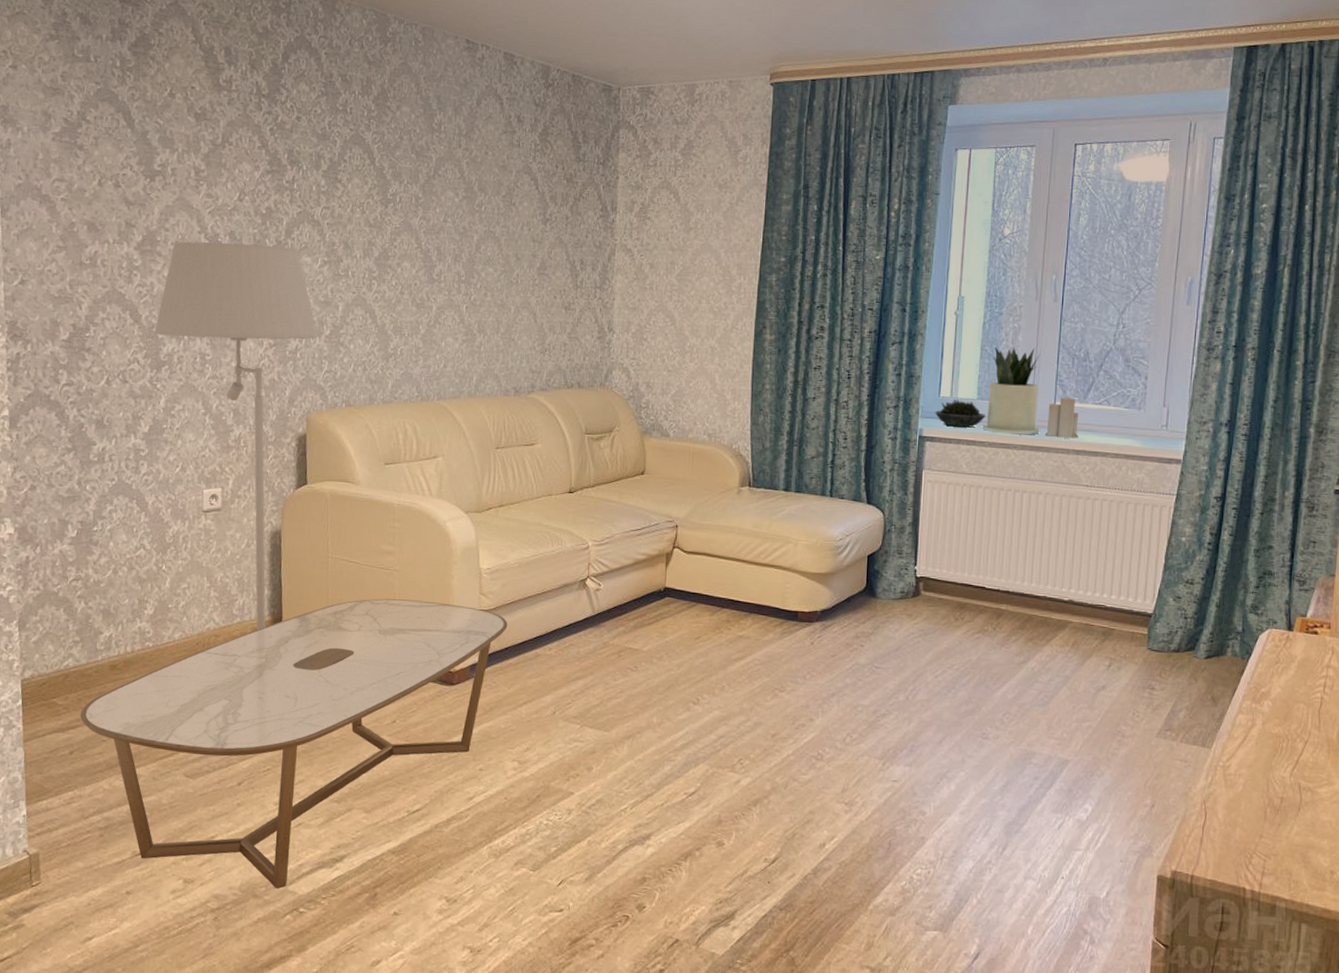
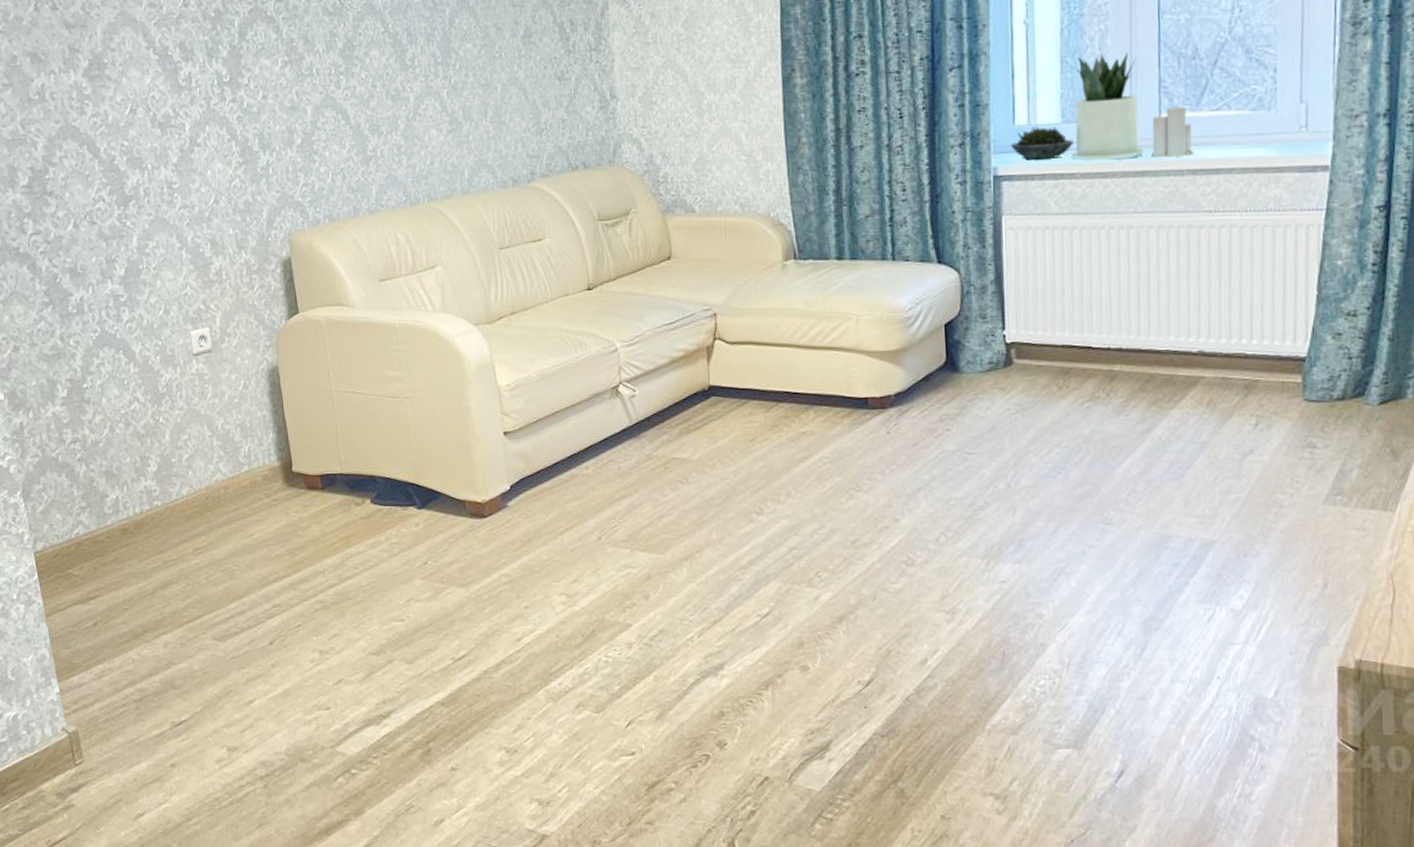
coffee table: present [79,598,508,889] -> none [97,428,537,750]
floor lamp: present [154,241,318,630] -> none [115,51,289,478]

